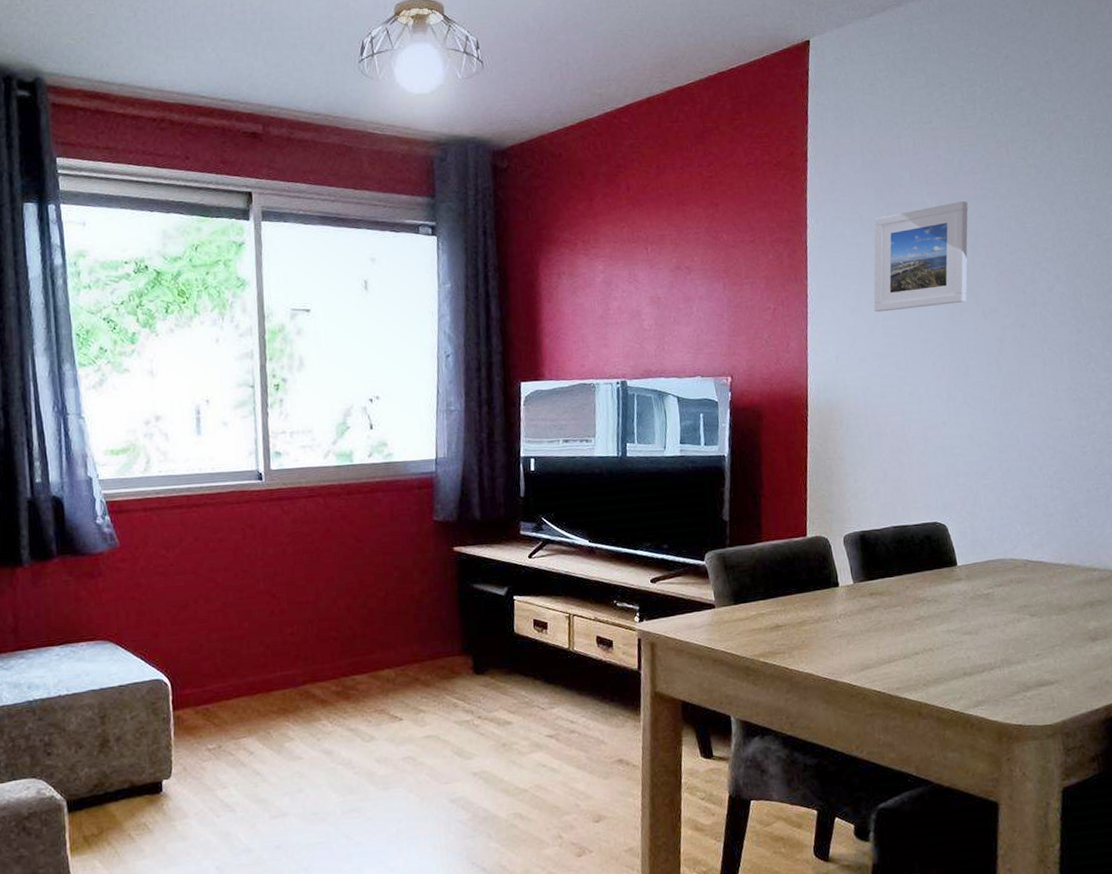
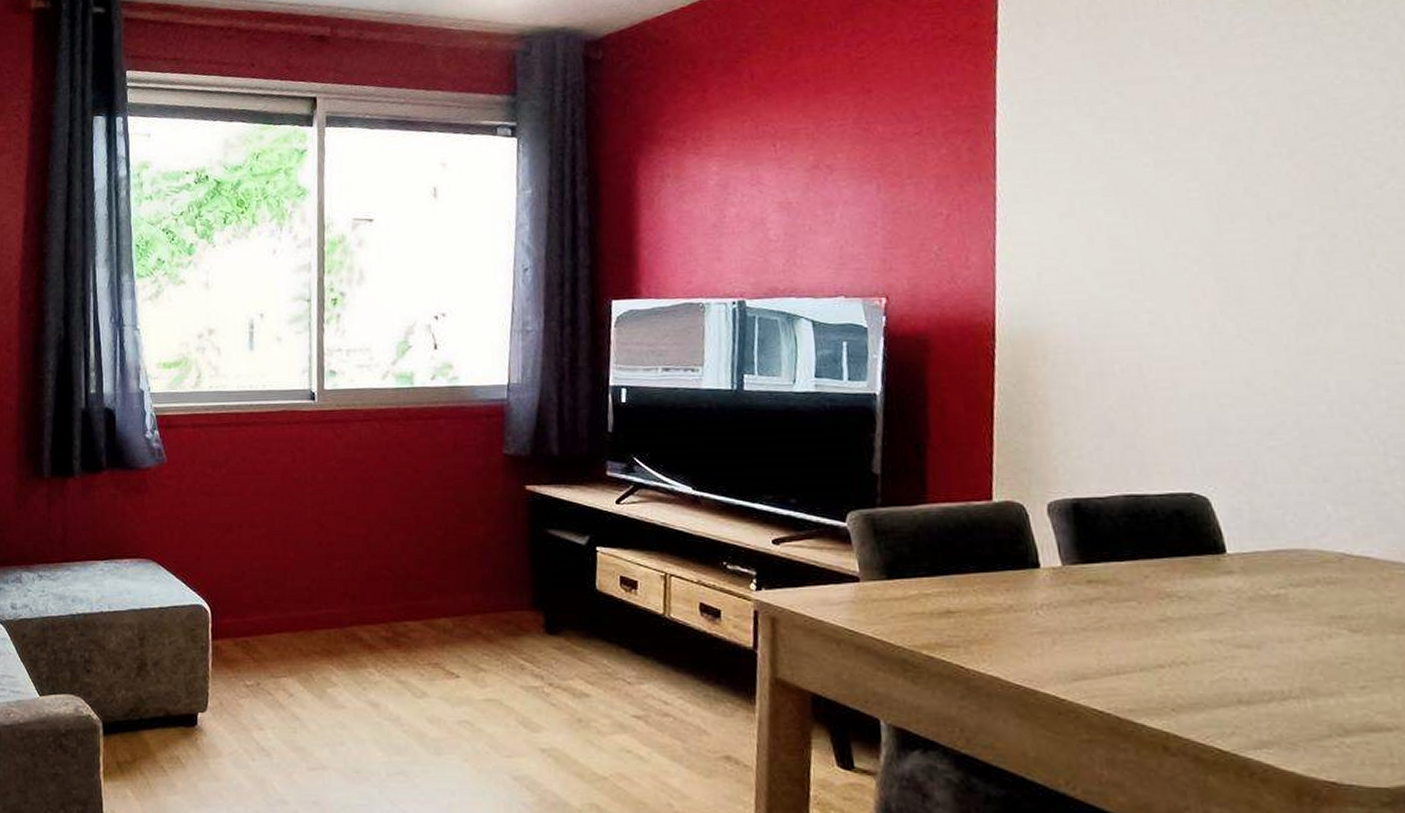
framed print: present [873,200,968,313] -> none [1094,72,1243,218]

